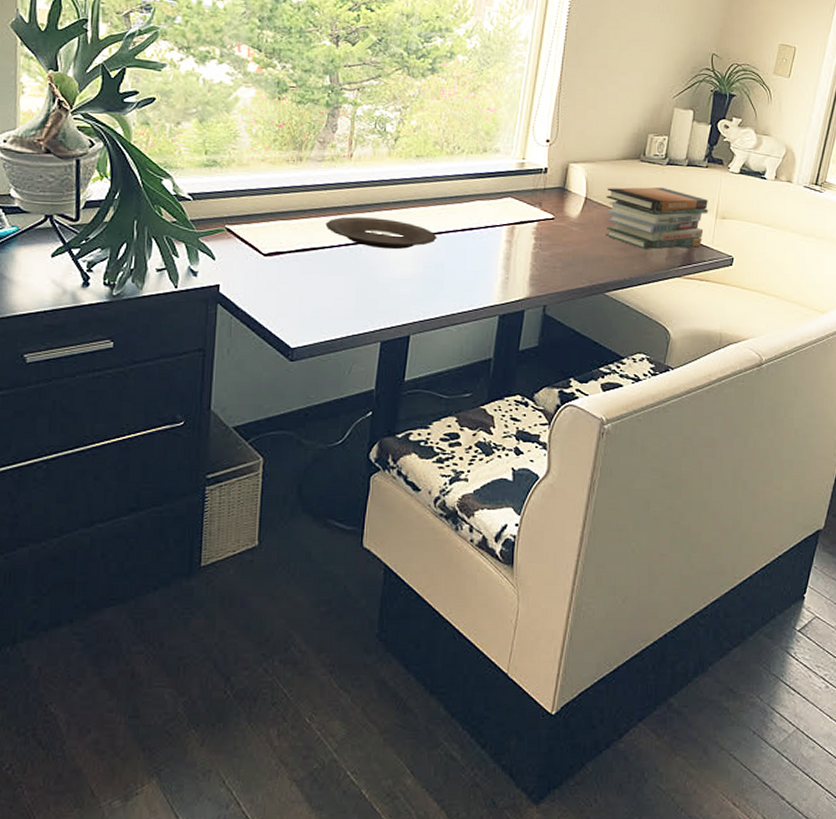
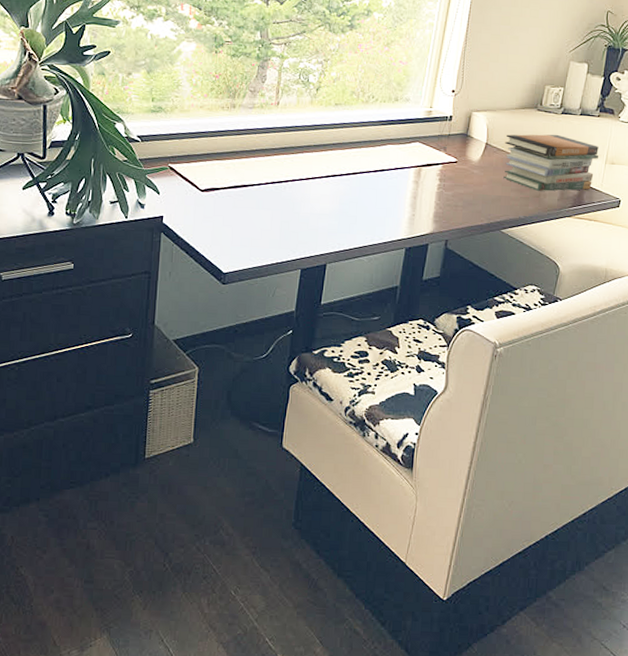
plate: present [325,216,437,250] -> none [255,158,352,188]

